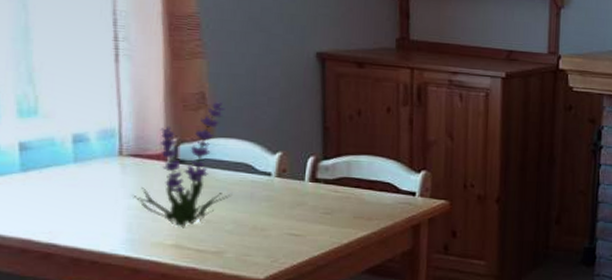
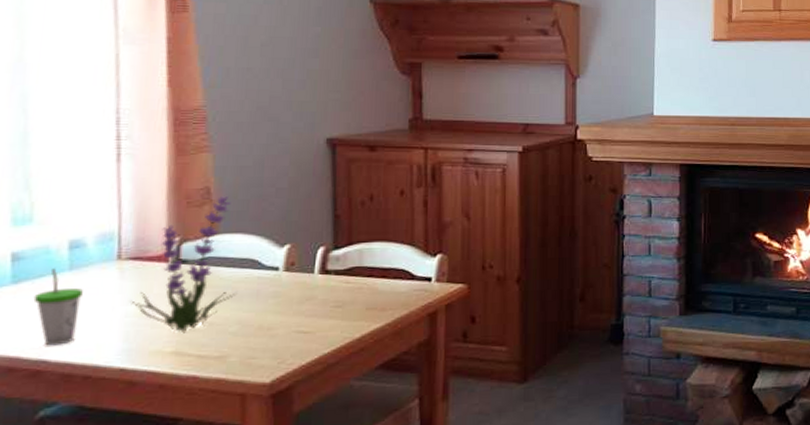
cup: none [42,160,88,232] -> present [33,268,83,346]

